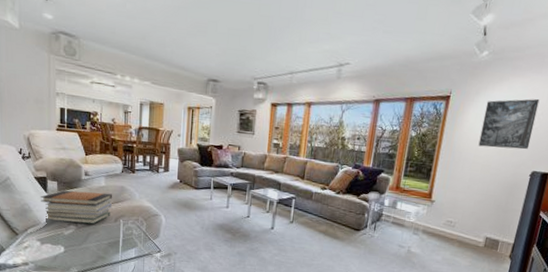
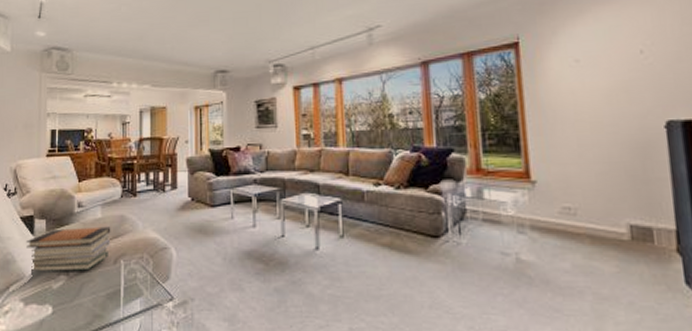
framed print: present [478,99,540,150] -> none [570,27,650,99]

